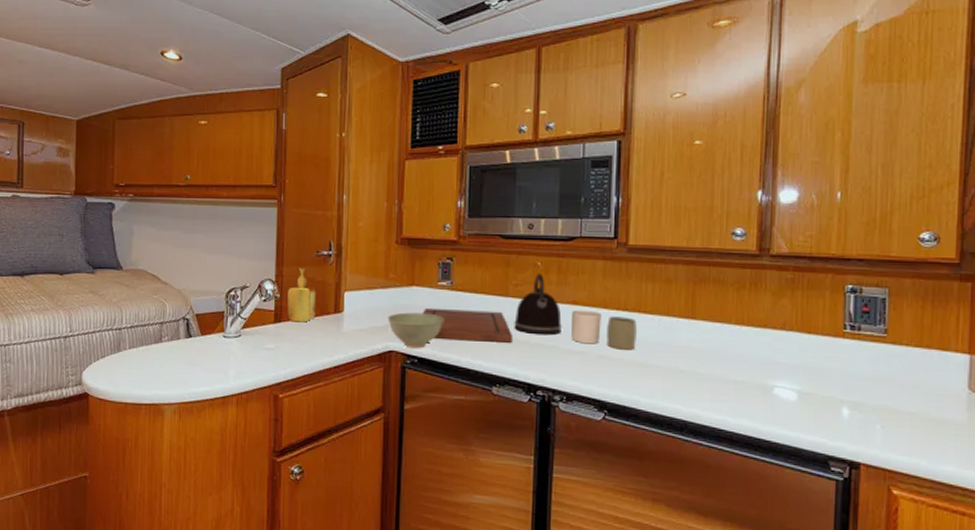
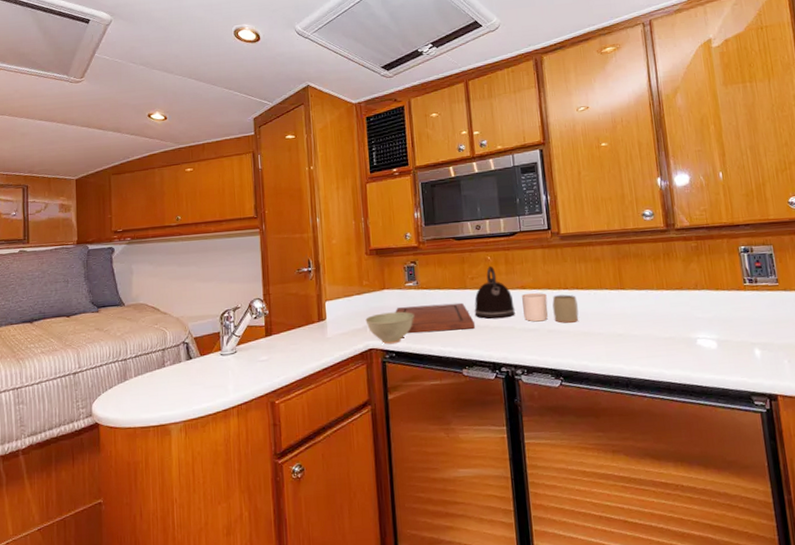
soap dispenser: present [287,266,316,323] -> none [275,283,302,334]

